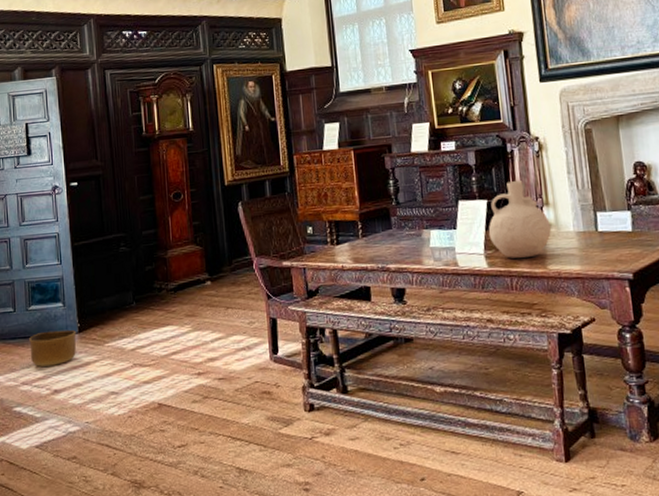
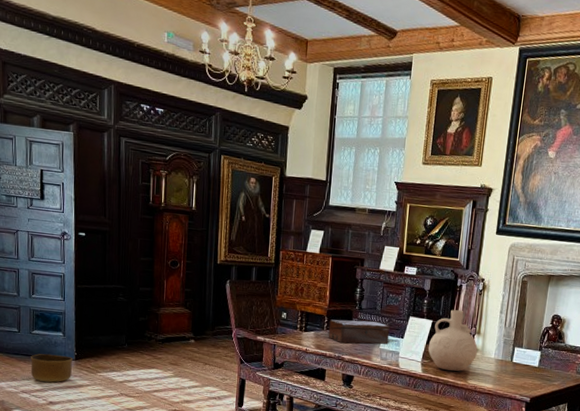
wooden box: none [364,215,440,251] -> present [328,319,390,345]

